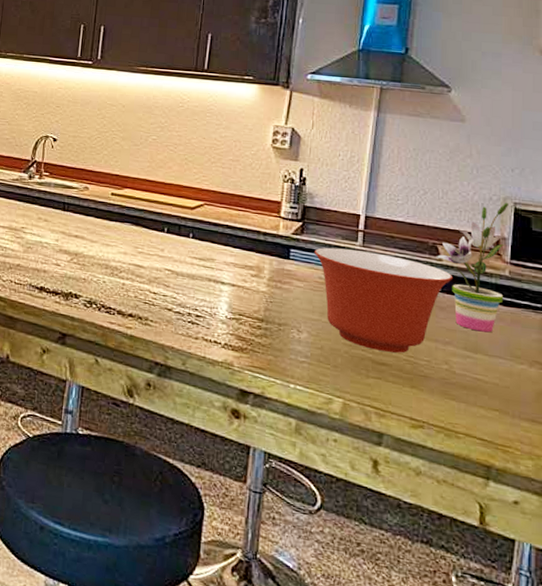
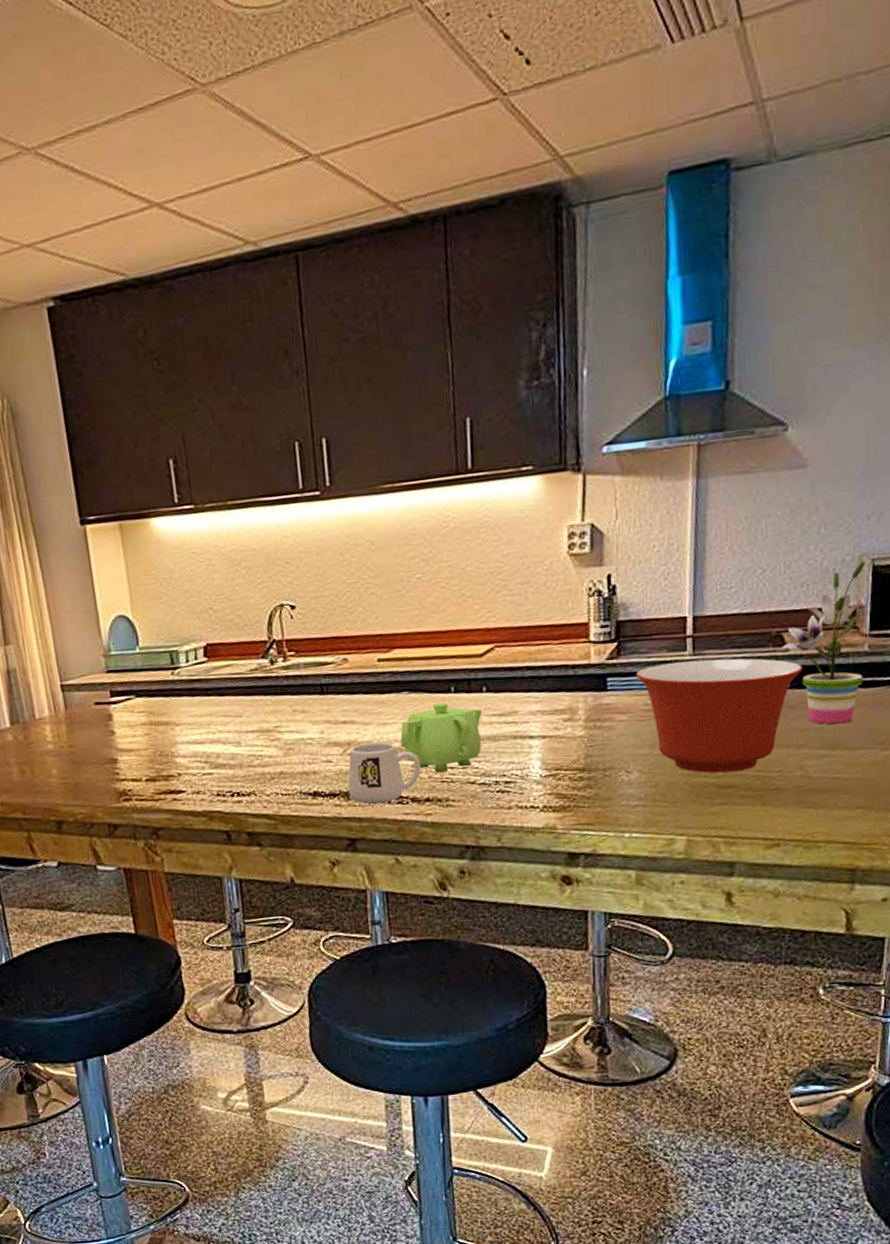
mug: none [68,256,130,310] -> present [347,742,421,805]
teapot: none [117,237,187,296] -> present [400,702,483,773]

